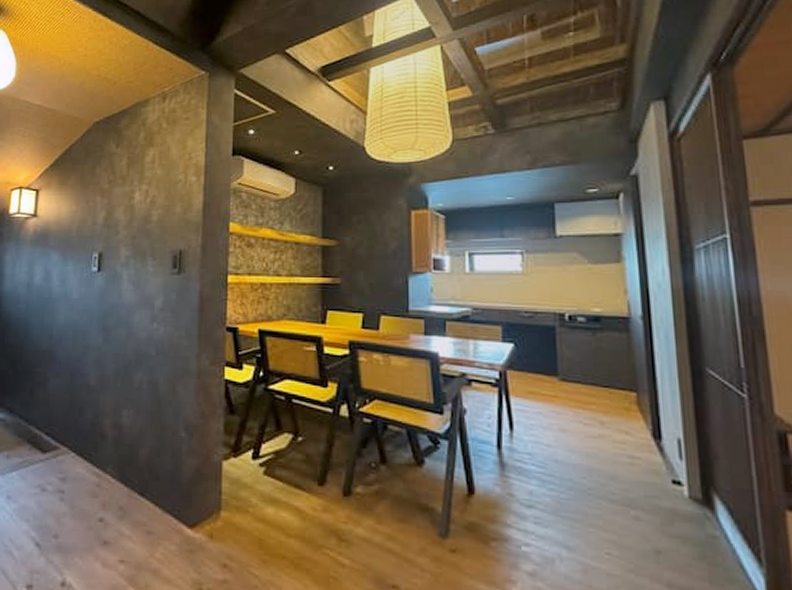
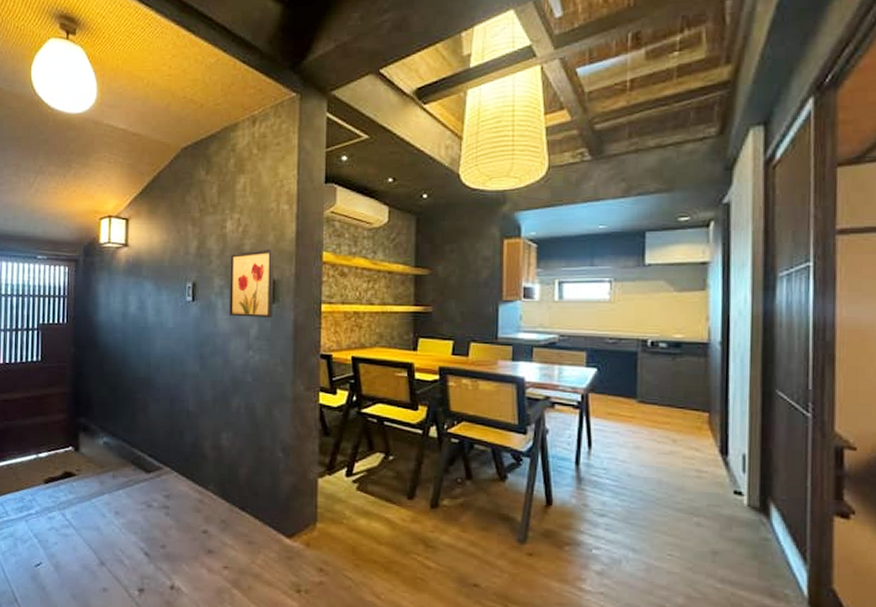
wall art: none [135,219,182,289] -> present [230,248,275,317]

